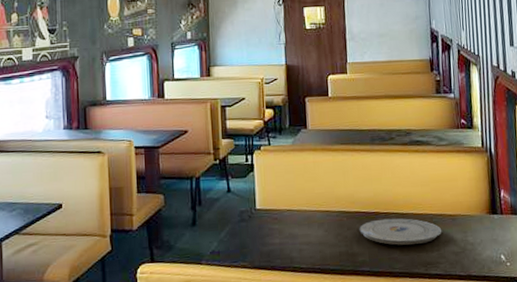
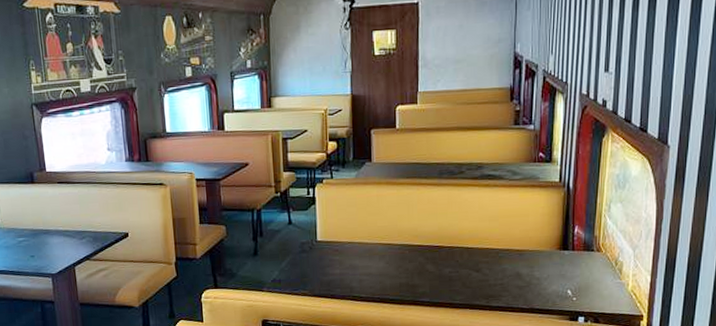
plate: present [359,218,442,245] -> none [421,252,508,278]

